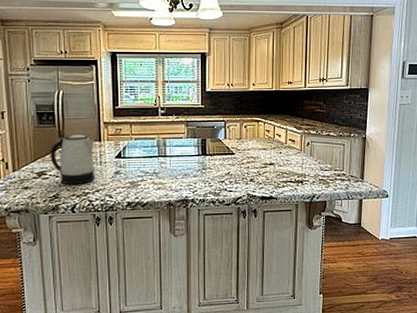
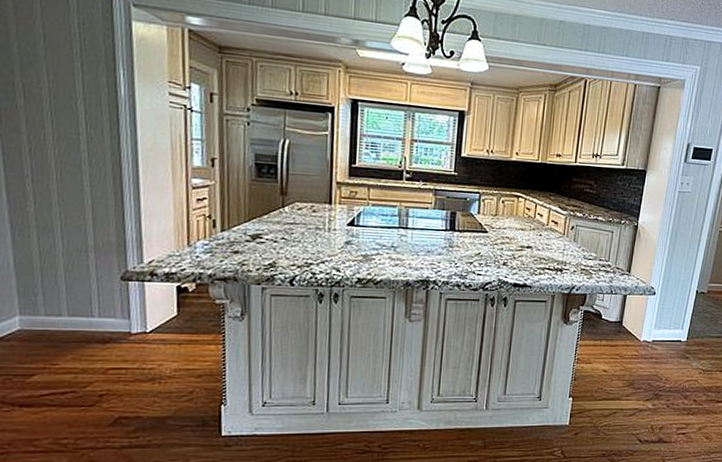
kettle: present [50,134,95,185] -> none [268,193,323,254]

